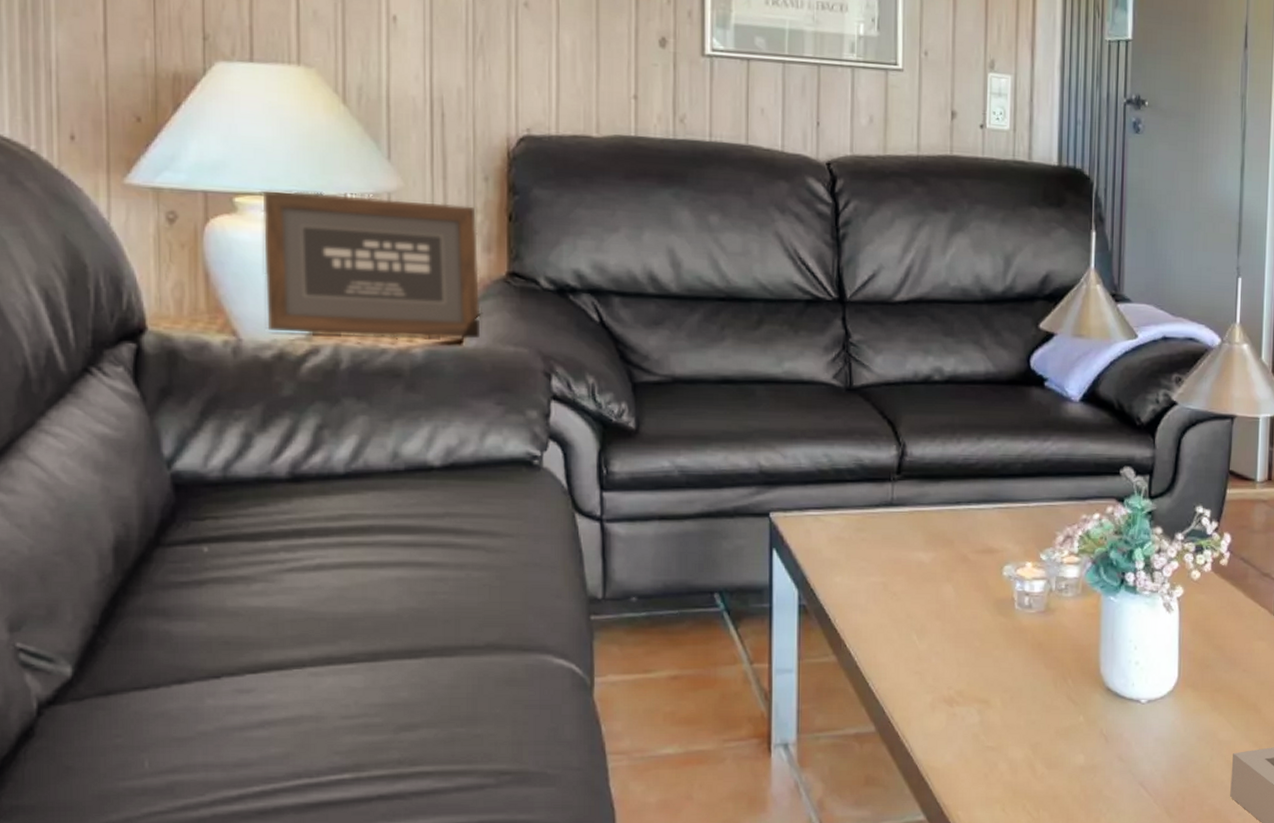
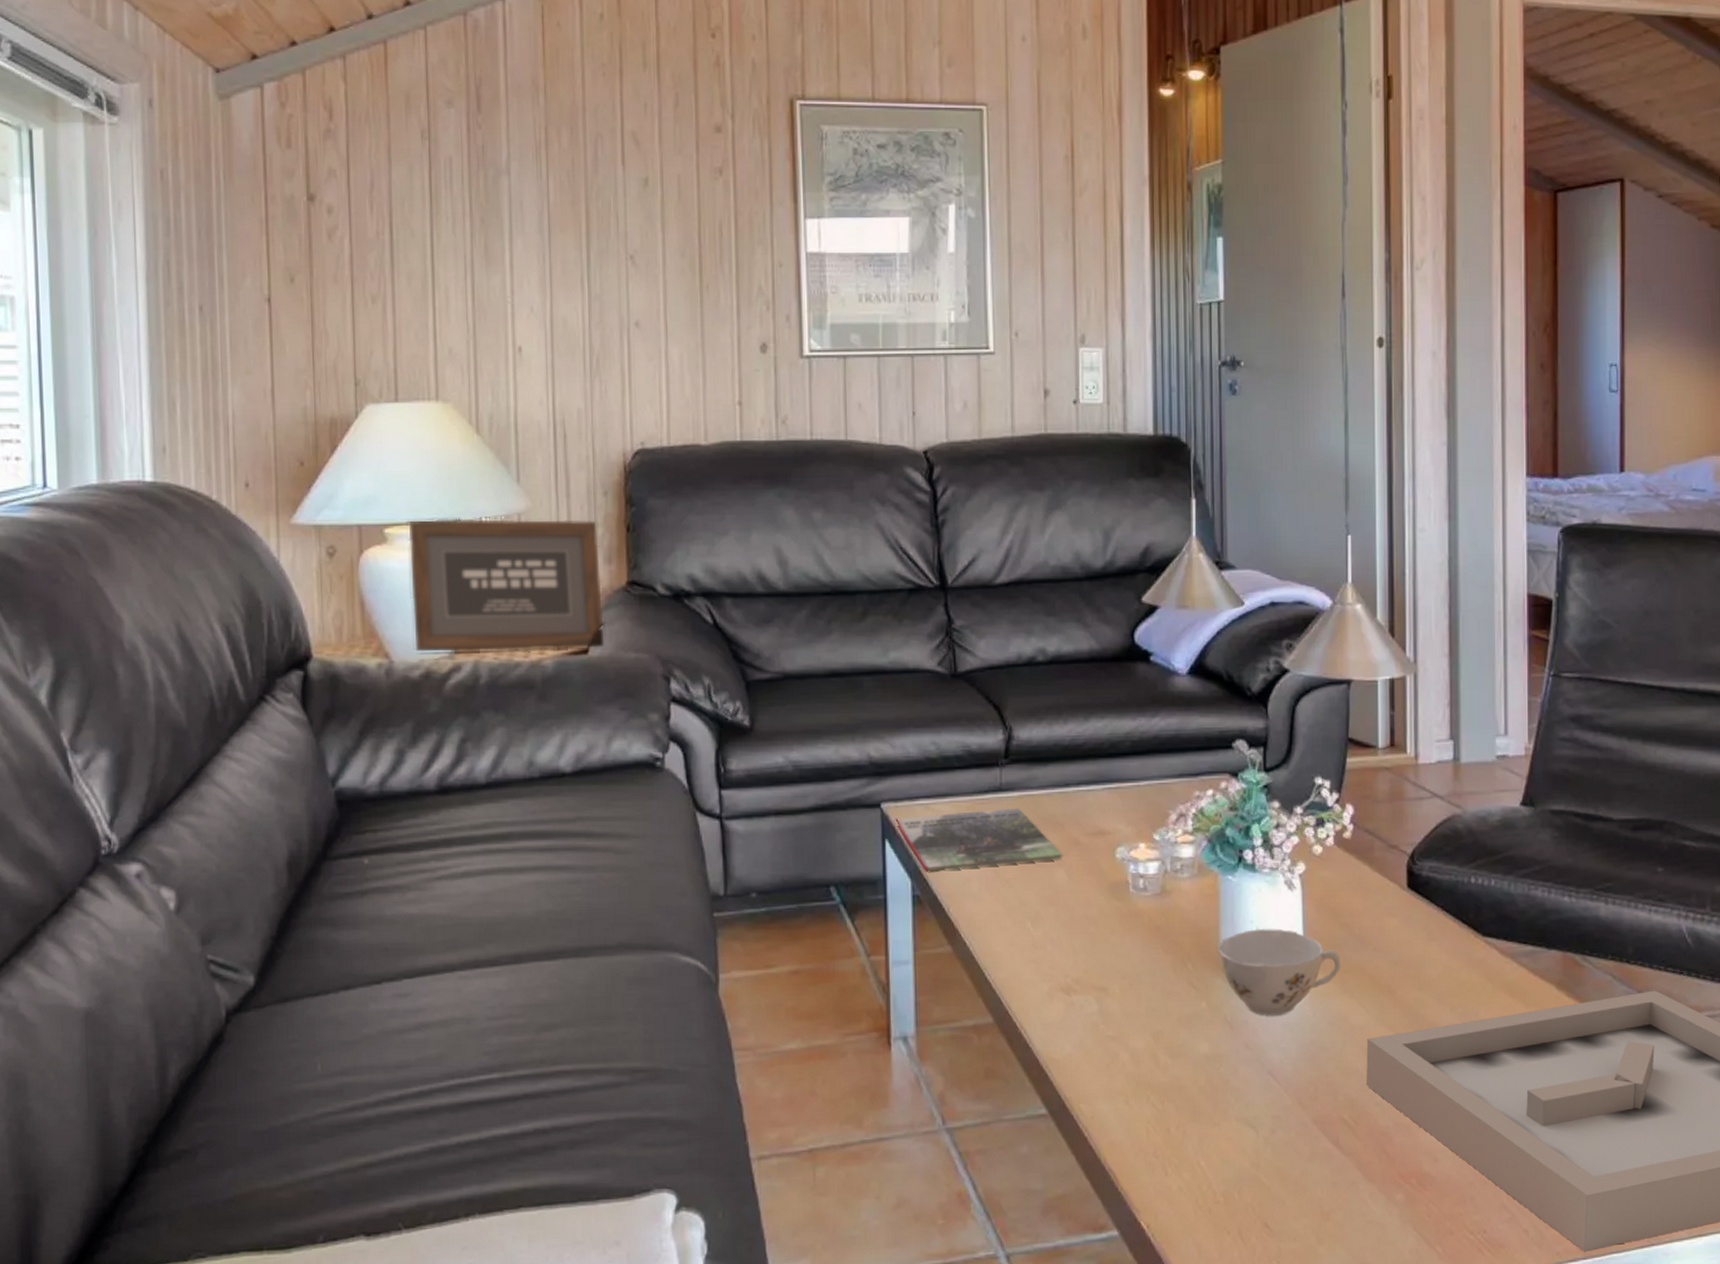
magazine: none [784,523,950,582] -> present [895,808,1062,872]
teacup: none [1097,647,1213,730] -> present [1218,928,1342,1016]

